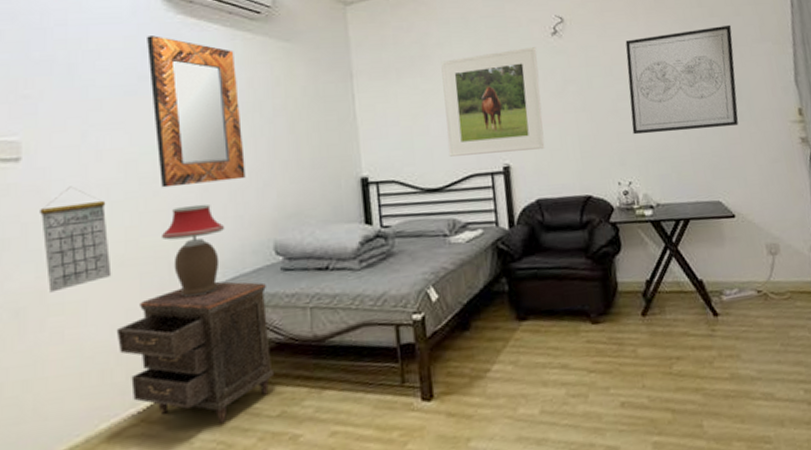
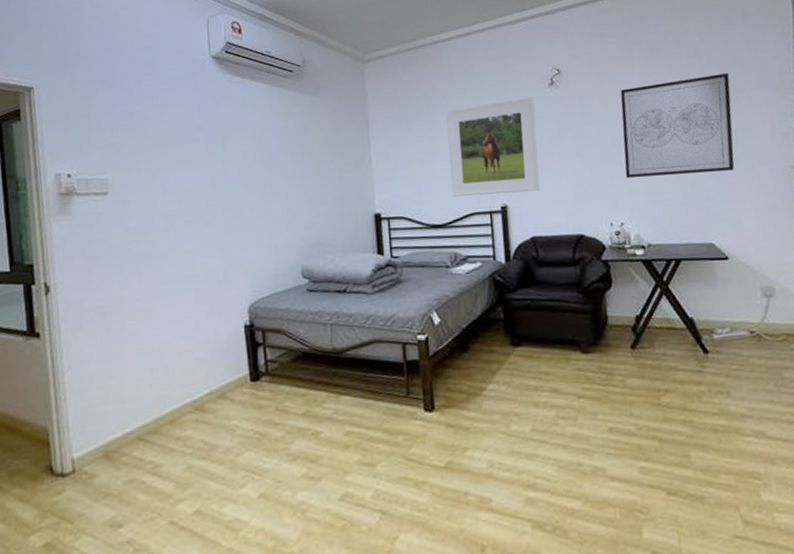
calendar: present [40,186,112,293] -> none [121,216,174,301]
nightstand: present [116,281,275,424] -> none [177,298,301,417]
home mirror: present [147,35,246,188] -> none [203,92,279,219]
table lamp: present [161,203,225,298] -> none [212,233,262,311]

